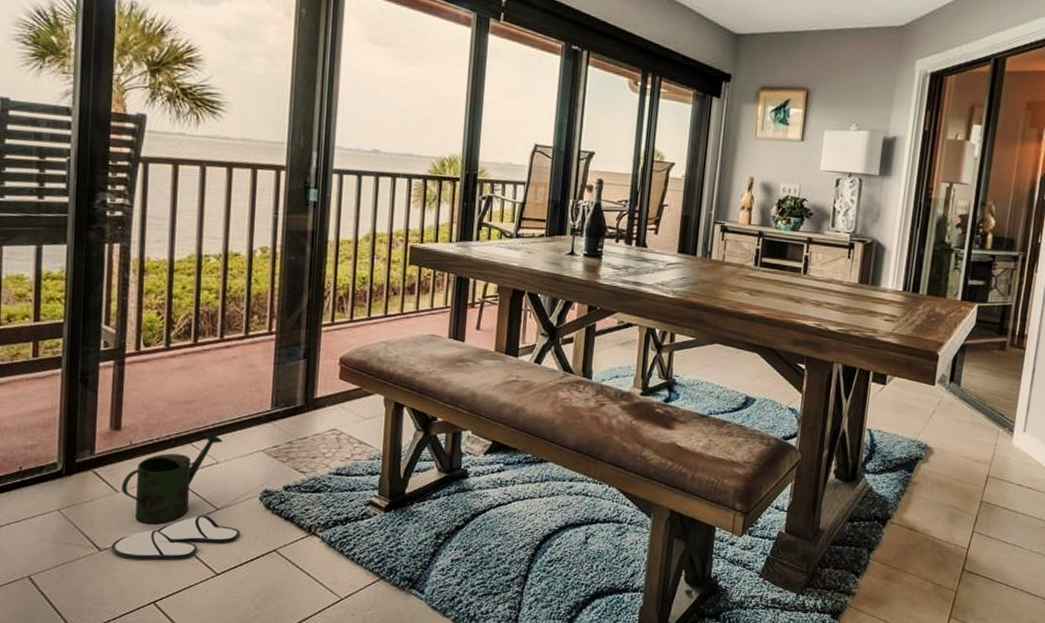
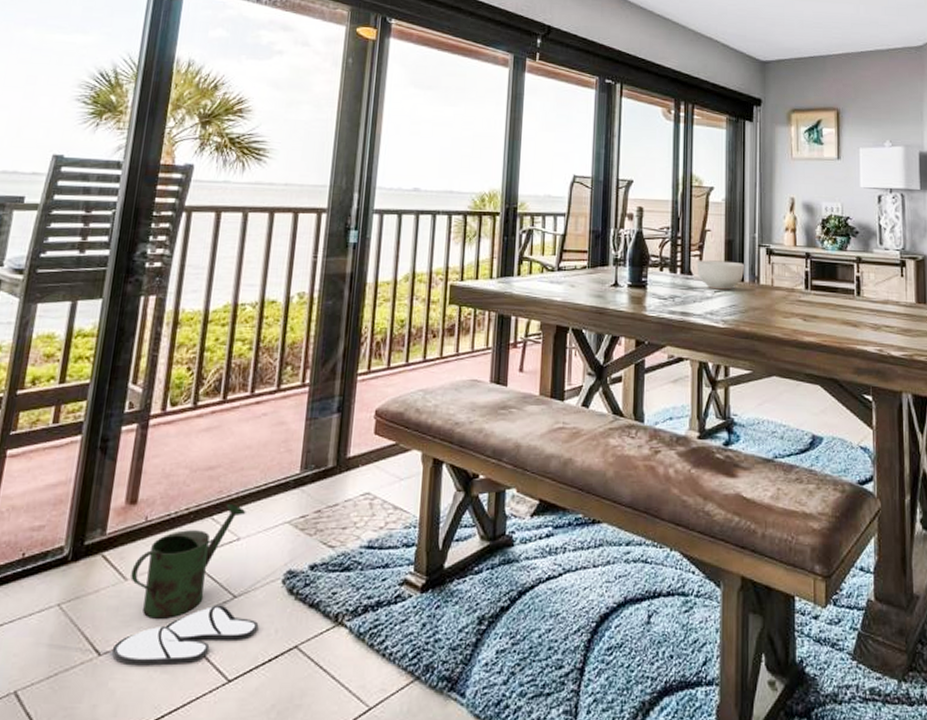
bowl: none [651,234,699,263] -> present [697,260,745,290]

